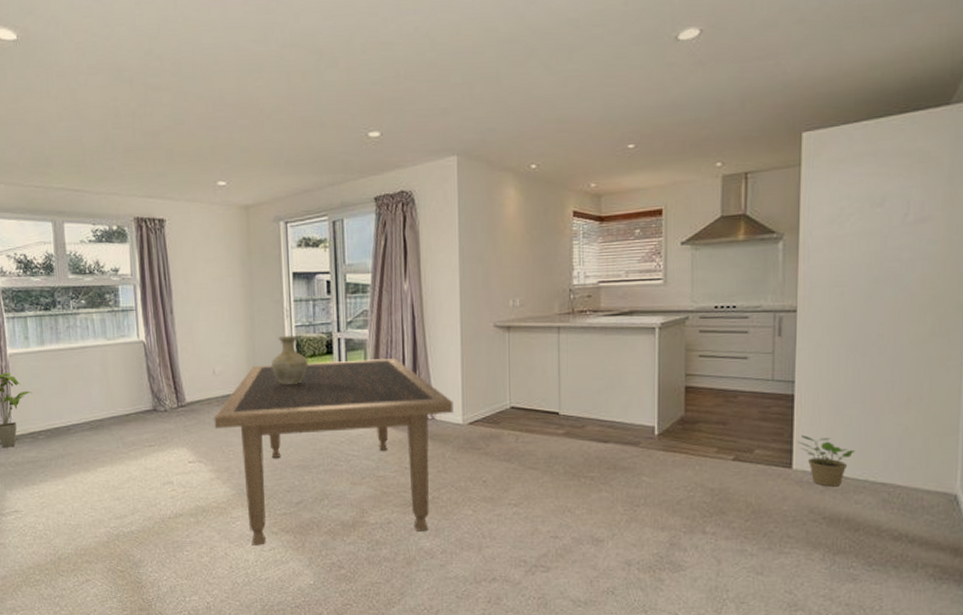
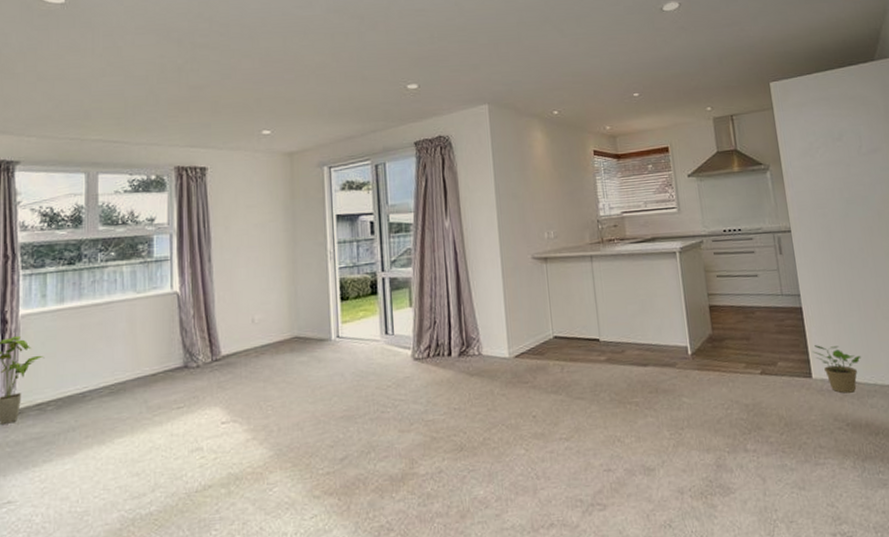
dining table: present [214,359,454,545] -> none [251,295,500,515]
vase: present [271,335,309,386] -> none [314,277,353,330]

